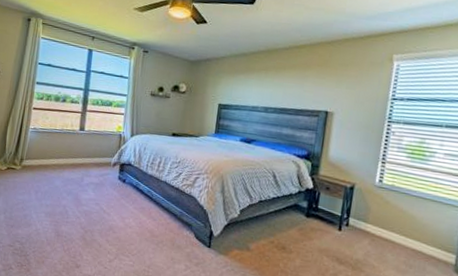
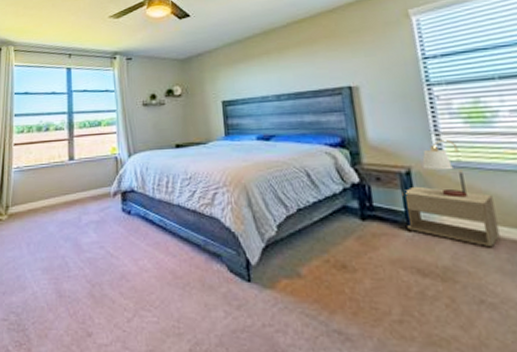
nightstand: none [339,198,409,252] -> present [402,186,500,248]
lamp: none [365,166,396,213] -> present [422,138,467,198]

